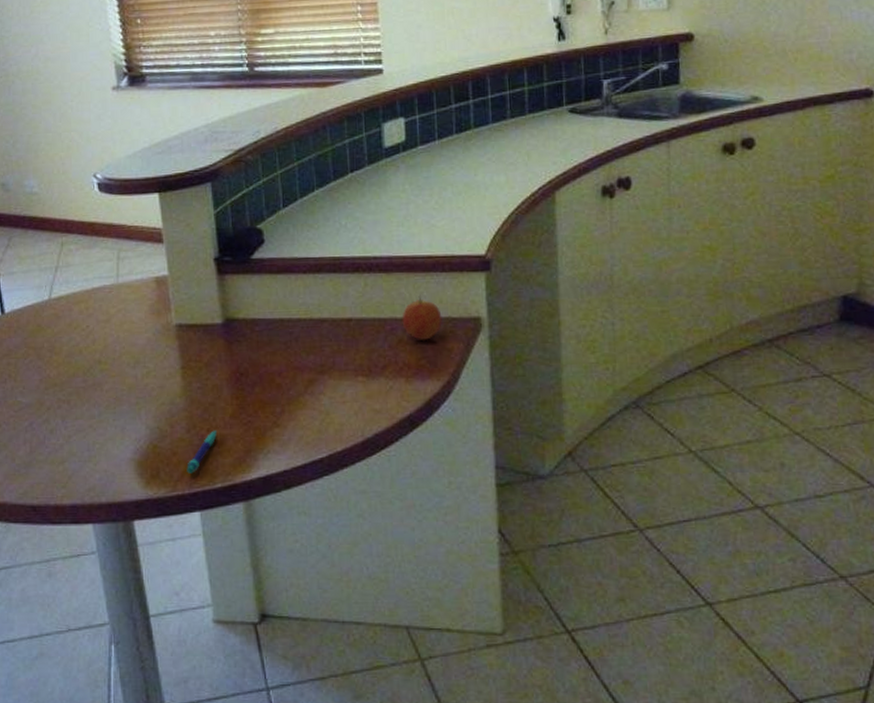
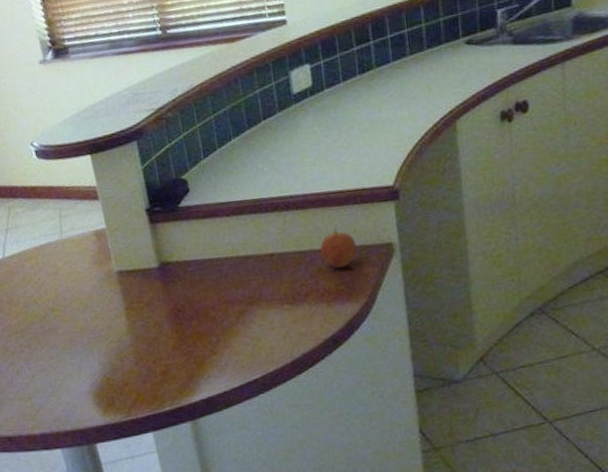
pen: present [186,430,217,474] -> none [138,361,162,400]

